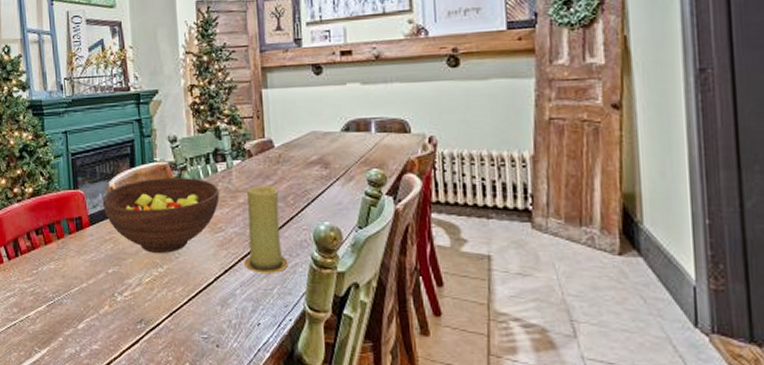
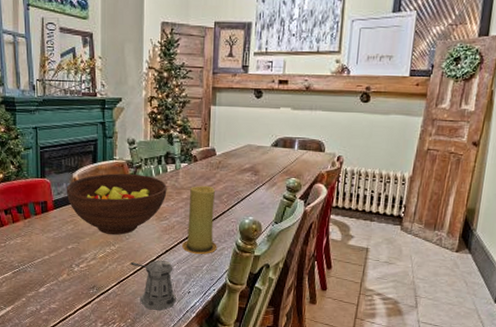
pepper shaker: none [183,282,244,350] -> present [131,259,177,311]

